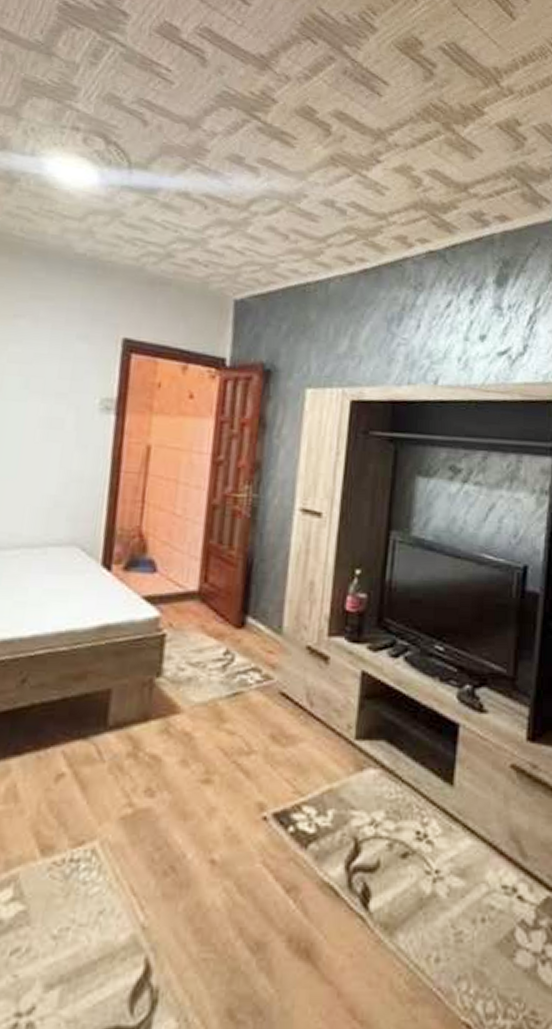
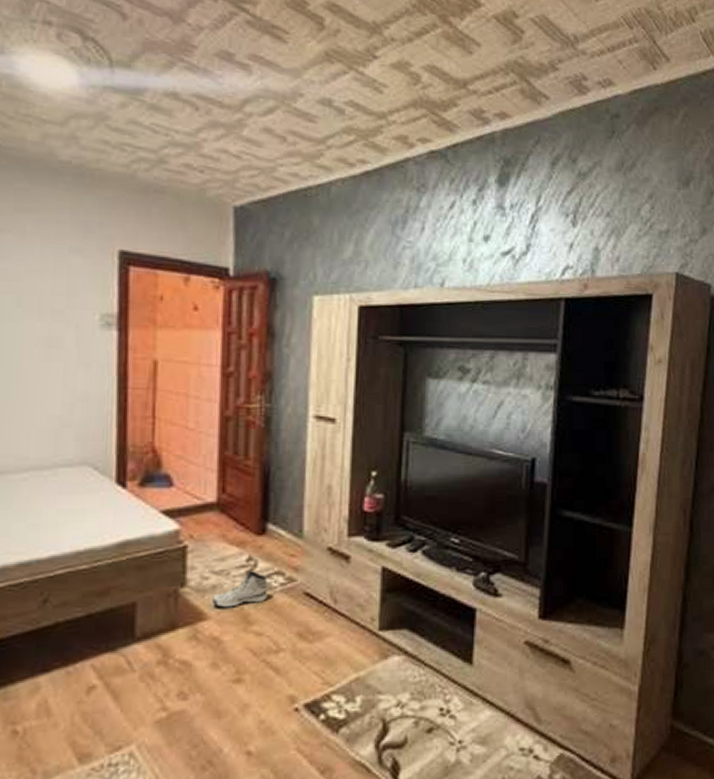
sneaker: none [187,665,244,702] -> present [212,570,268,608]

